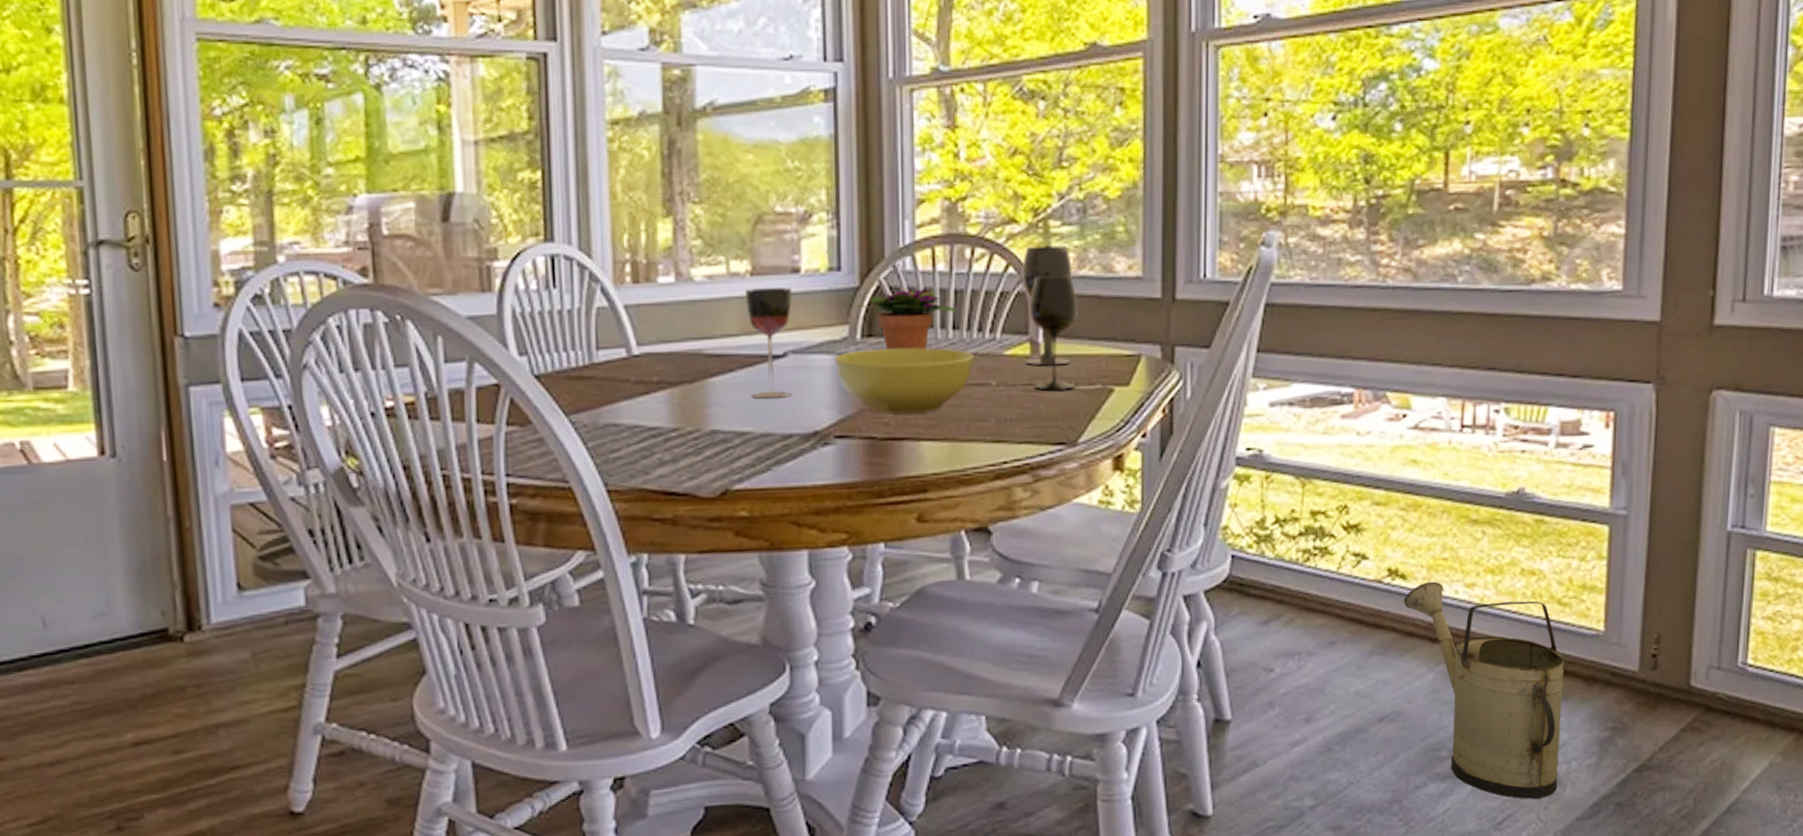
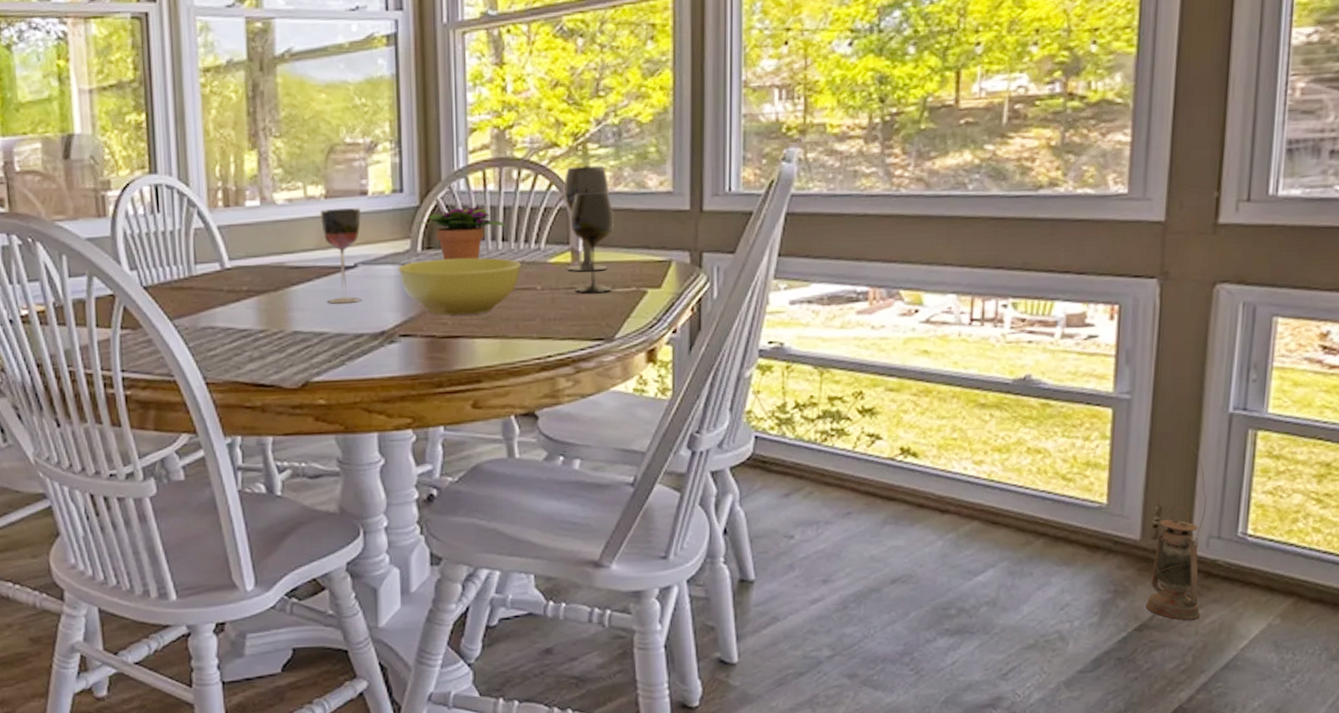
watering can: present [1403,581,1564,799] -> none [915,459,1068,653]
lantern: none [1645,558,1705,760] -> present [1145,438,1206,620]

